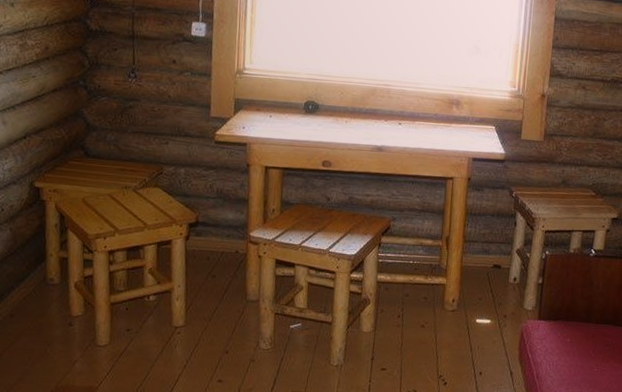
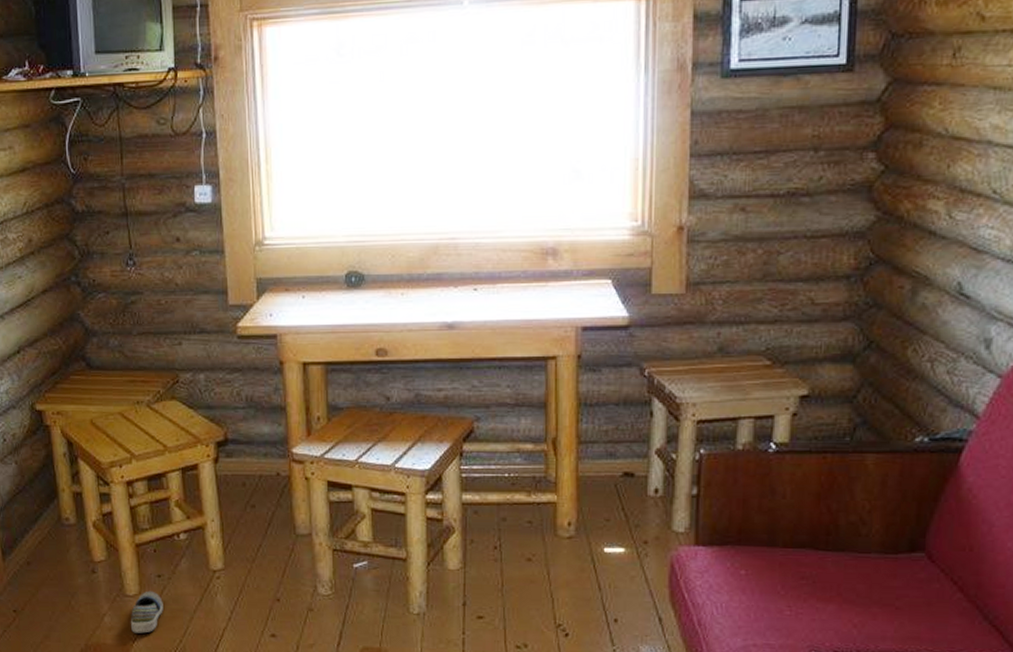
shoe: none [98,342,129,378] -> present [130,590,163,634]

